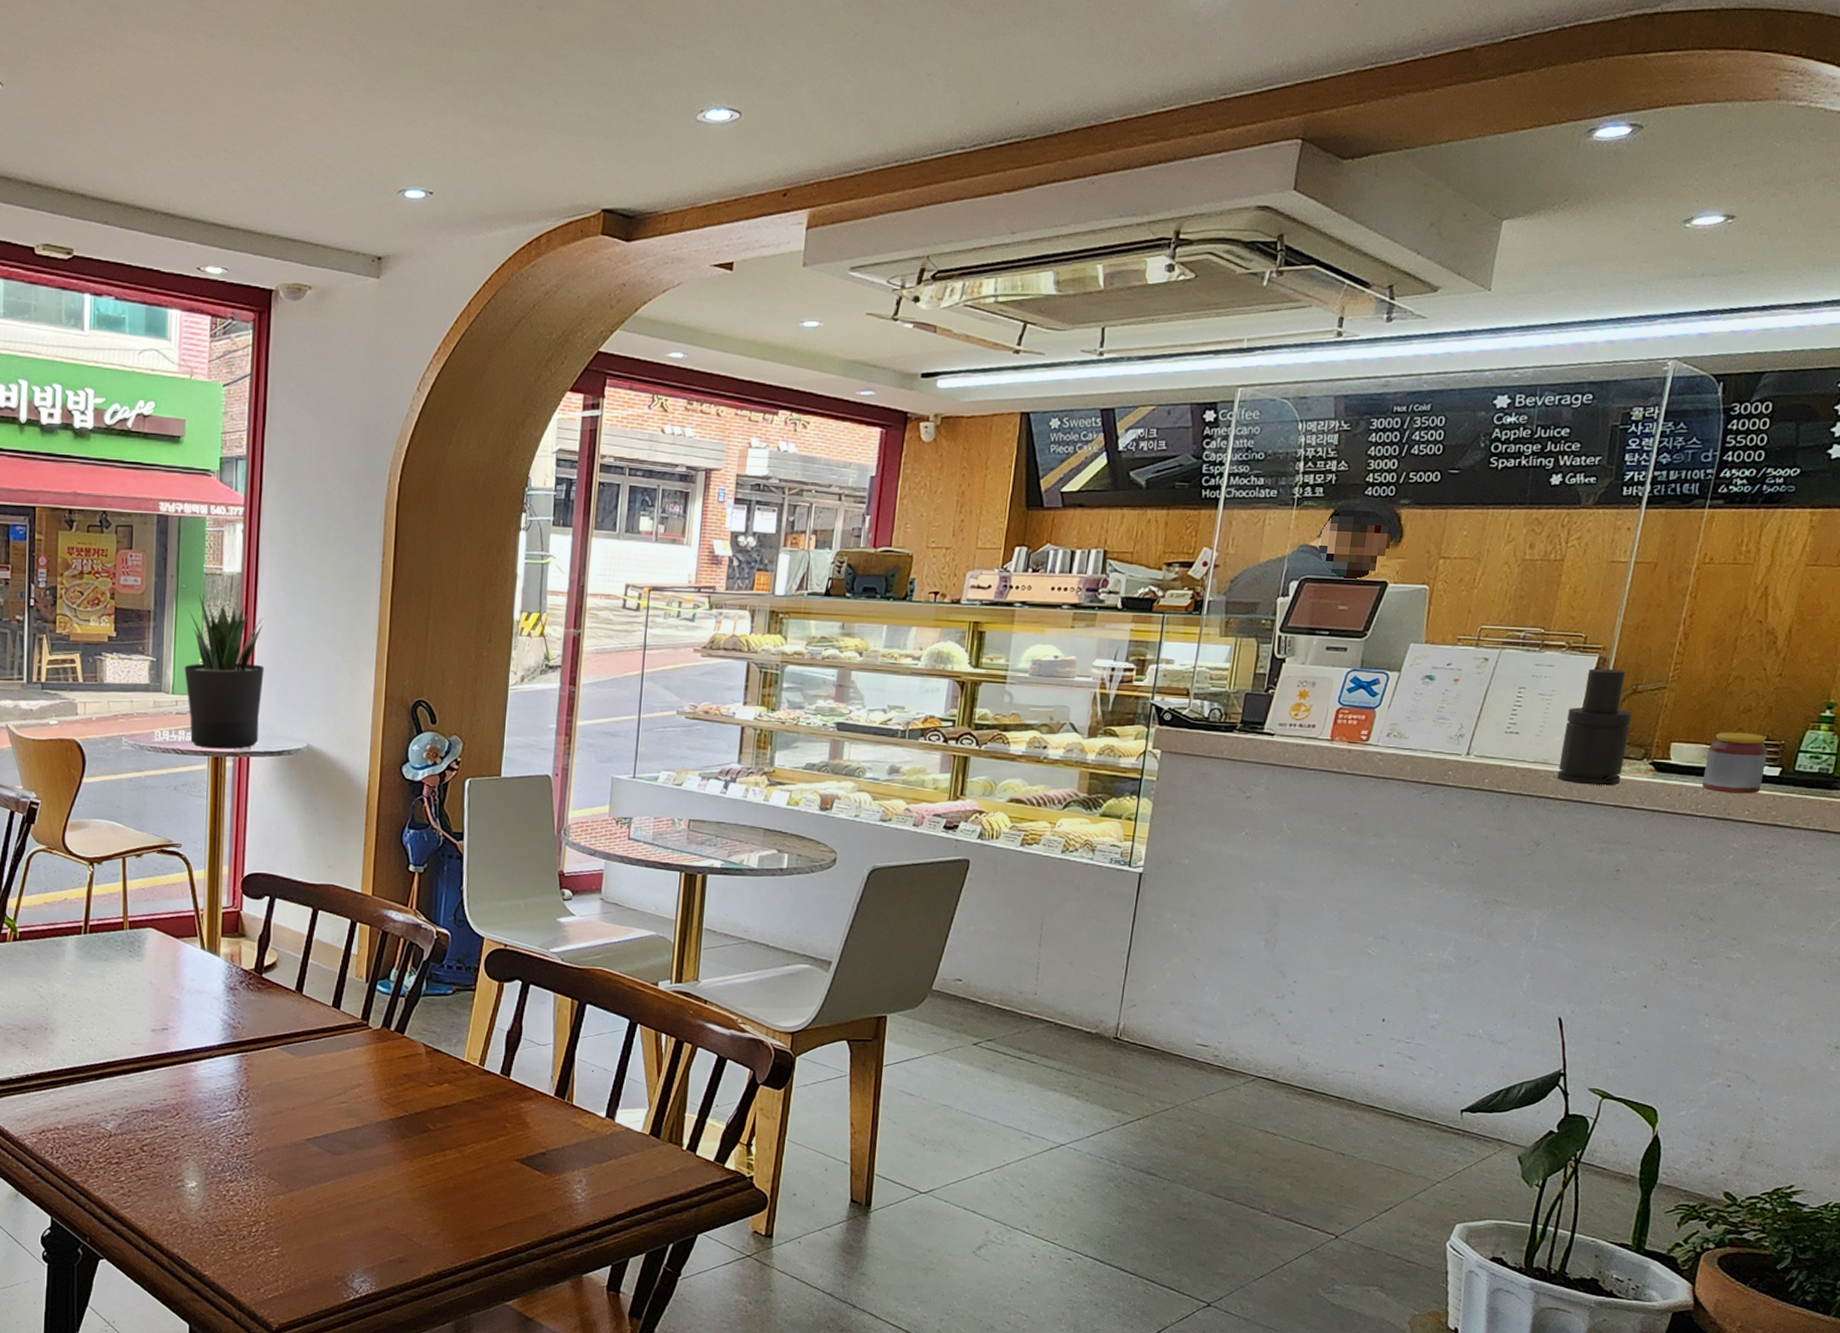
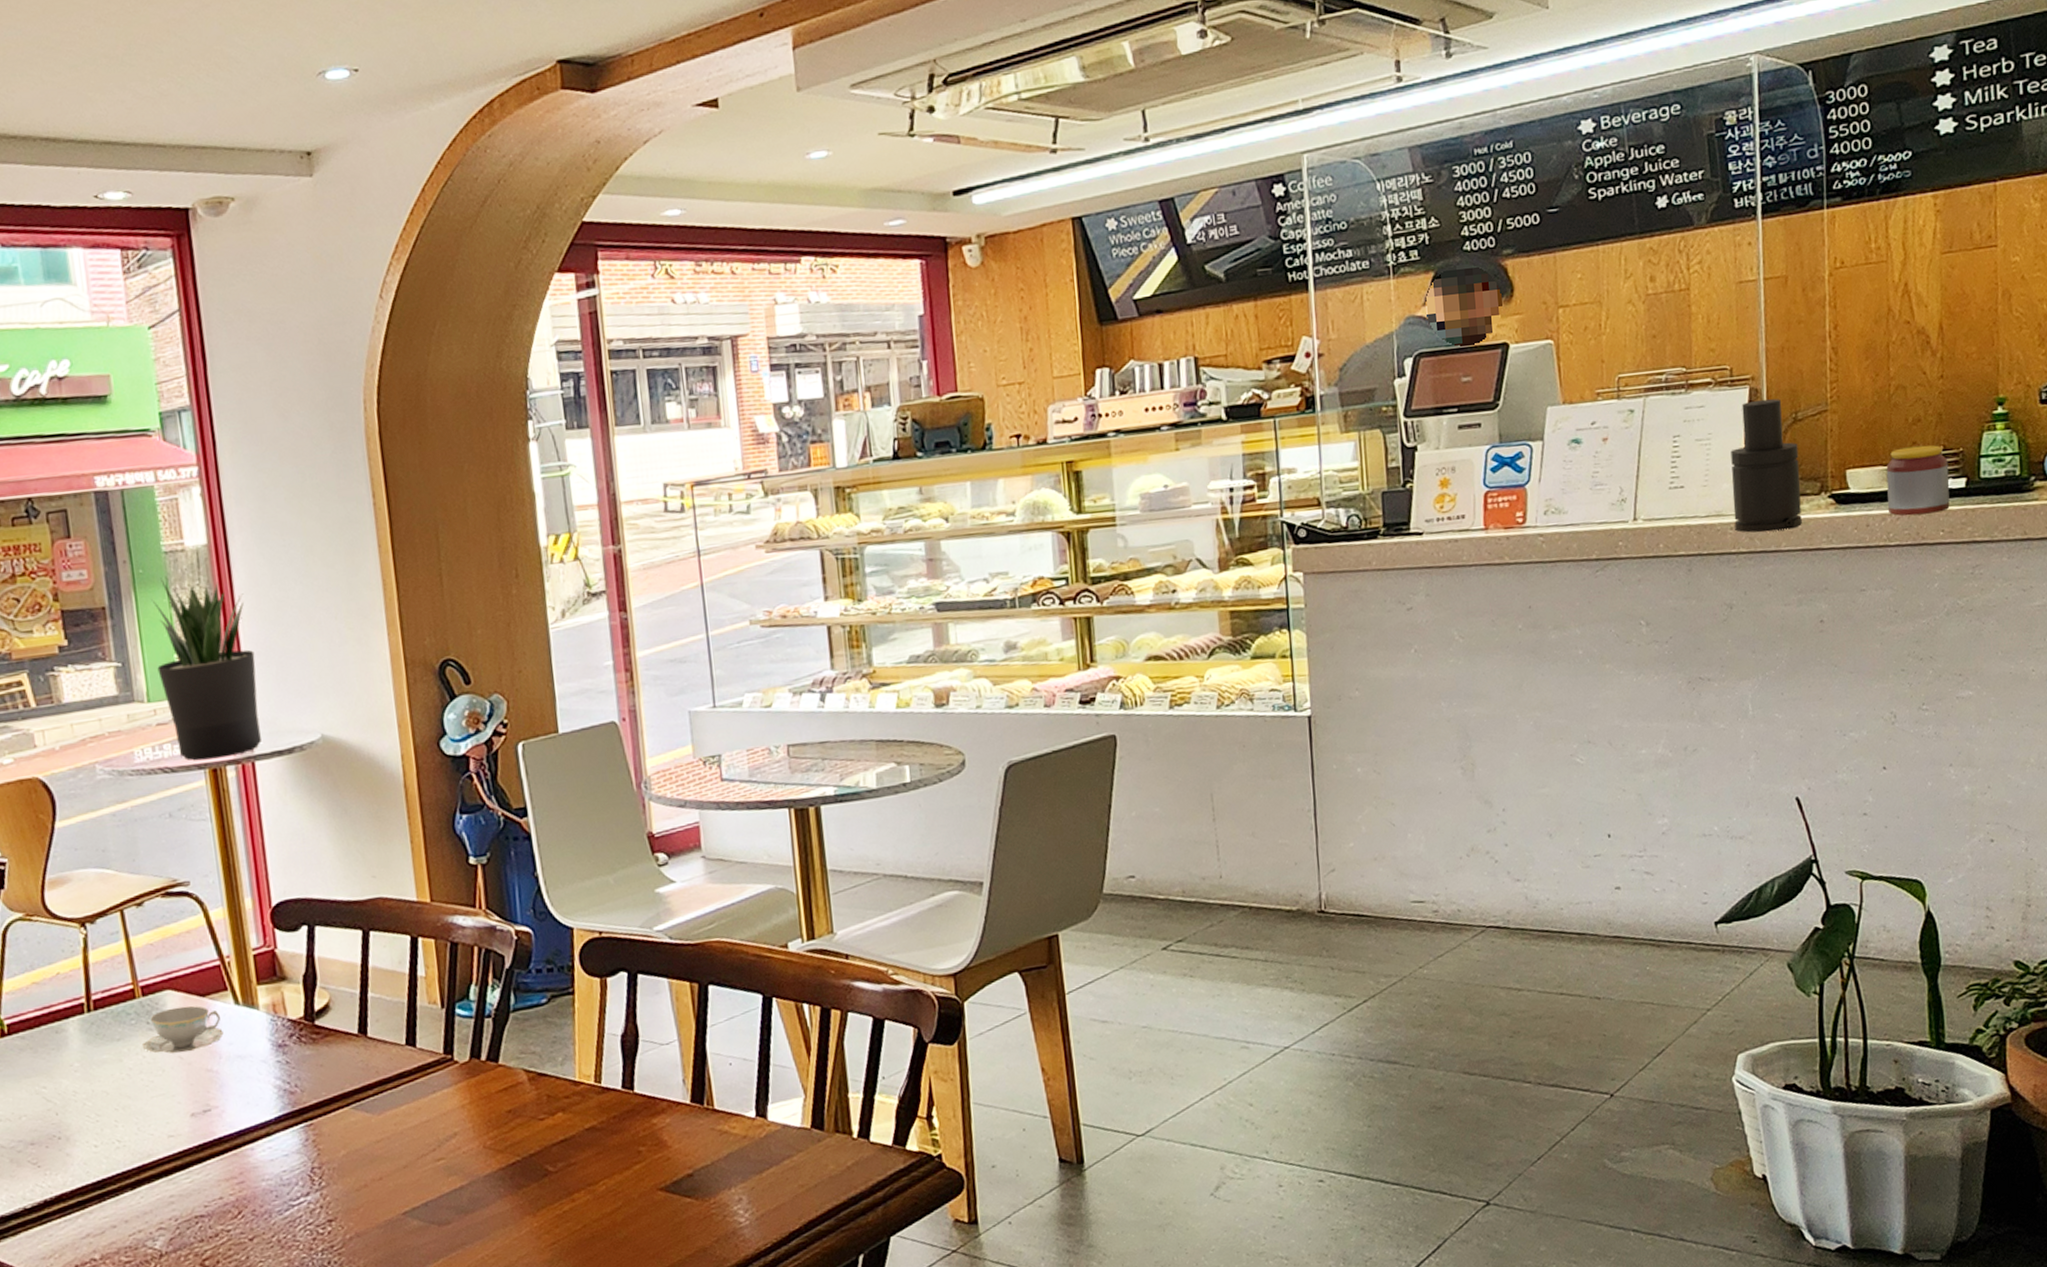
teacup: none [122,942,188,980] -> present [141,1005,224,1053]

